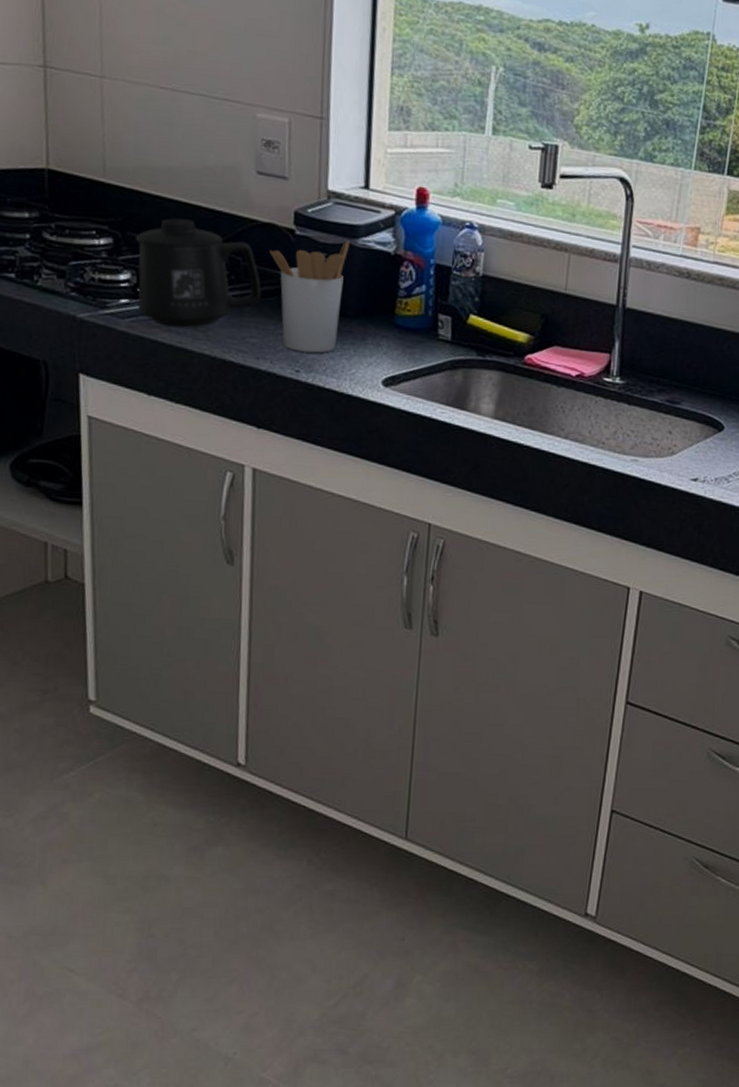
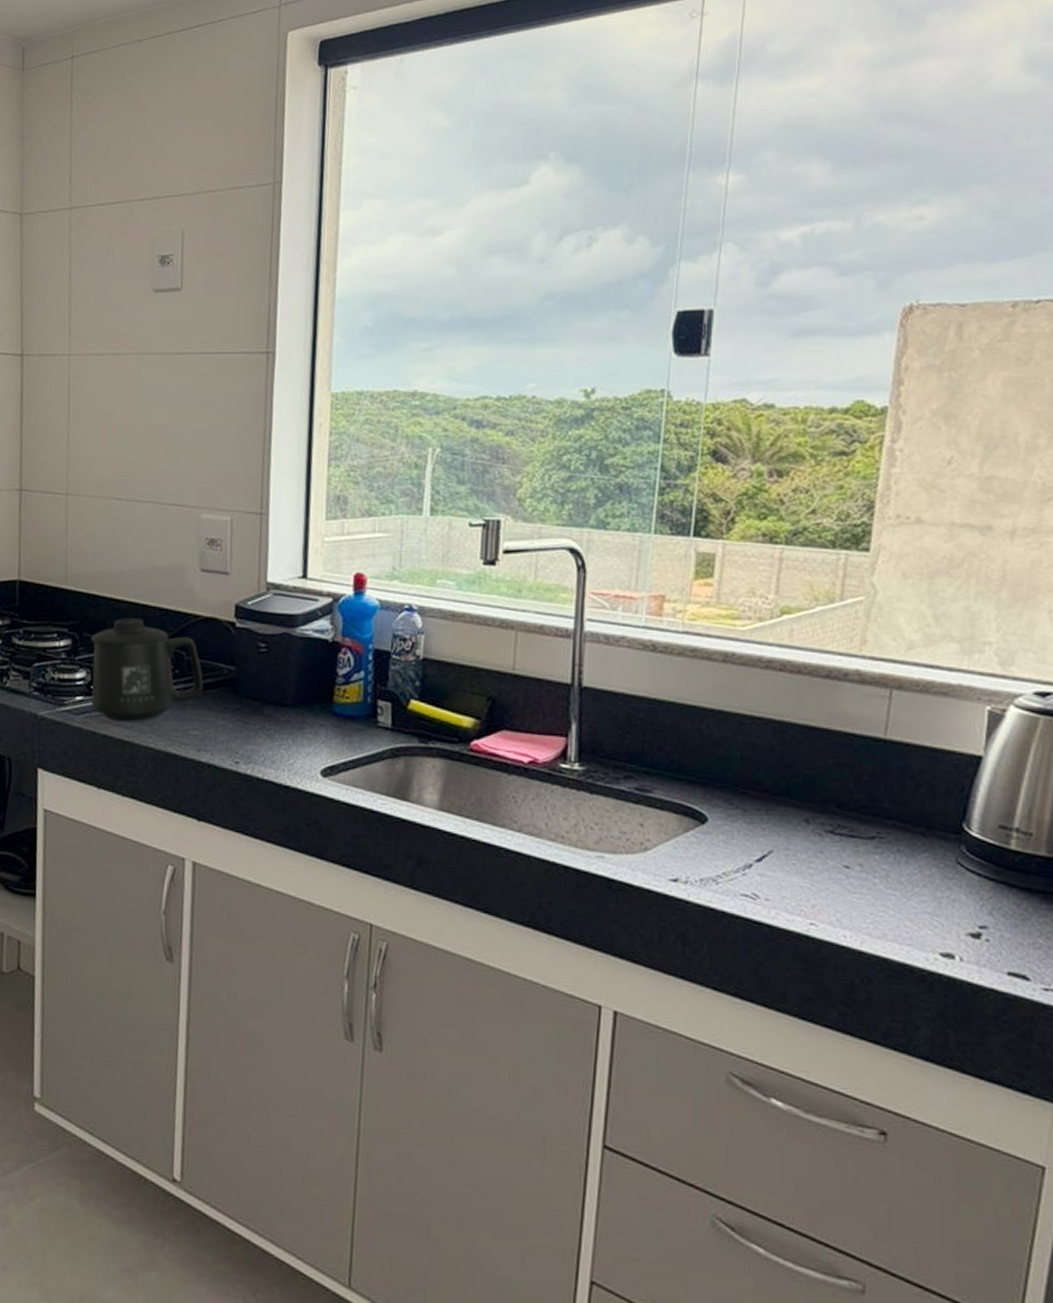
utensil holder: present [270,240,350,353] -> none [212,630,288,744]

